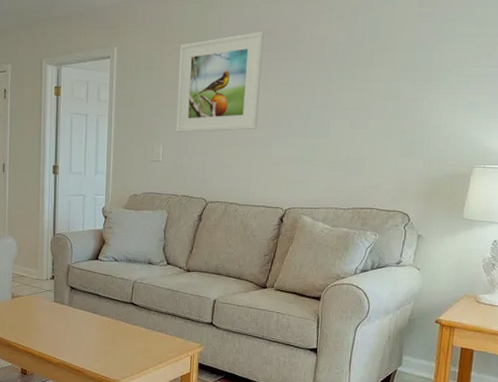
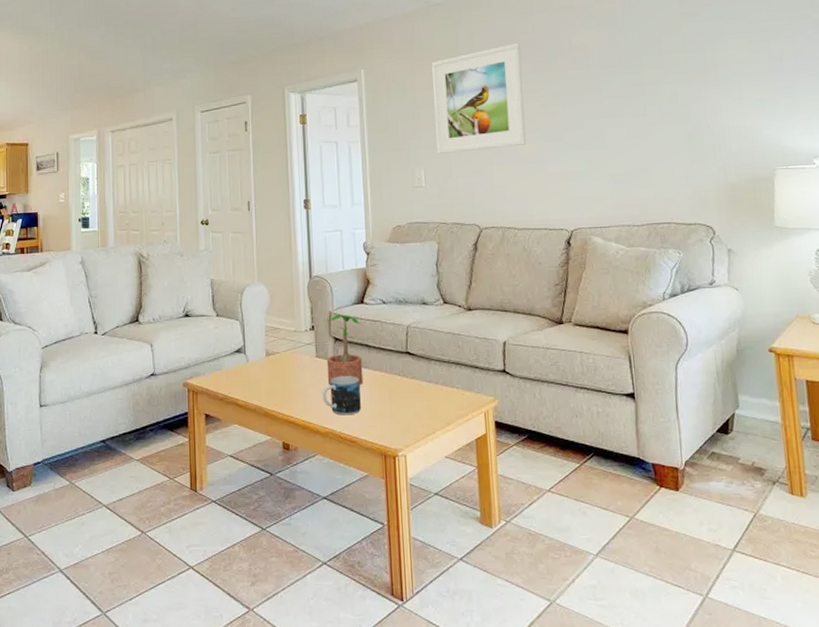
mug: none [56,319,89,351] -> present [322,376,361,415]
potted plant: none [62,267,95,327] -> present [326,314,363,386]

